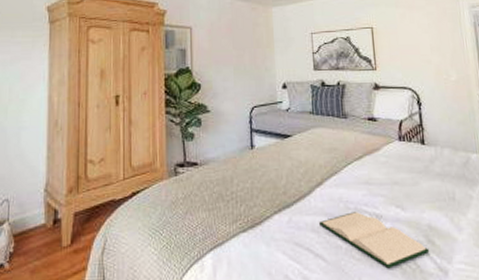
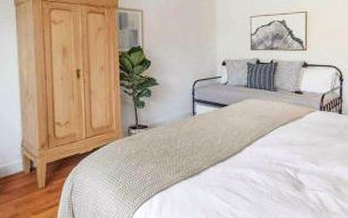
hardback book: present [319,212,430,269] -> none [247,166,336,209]

